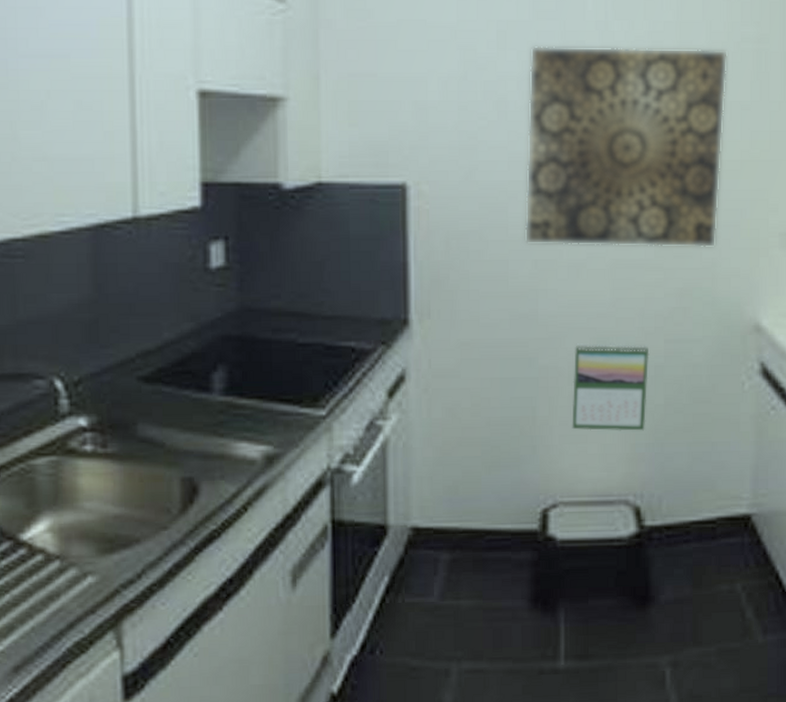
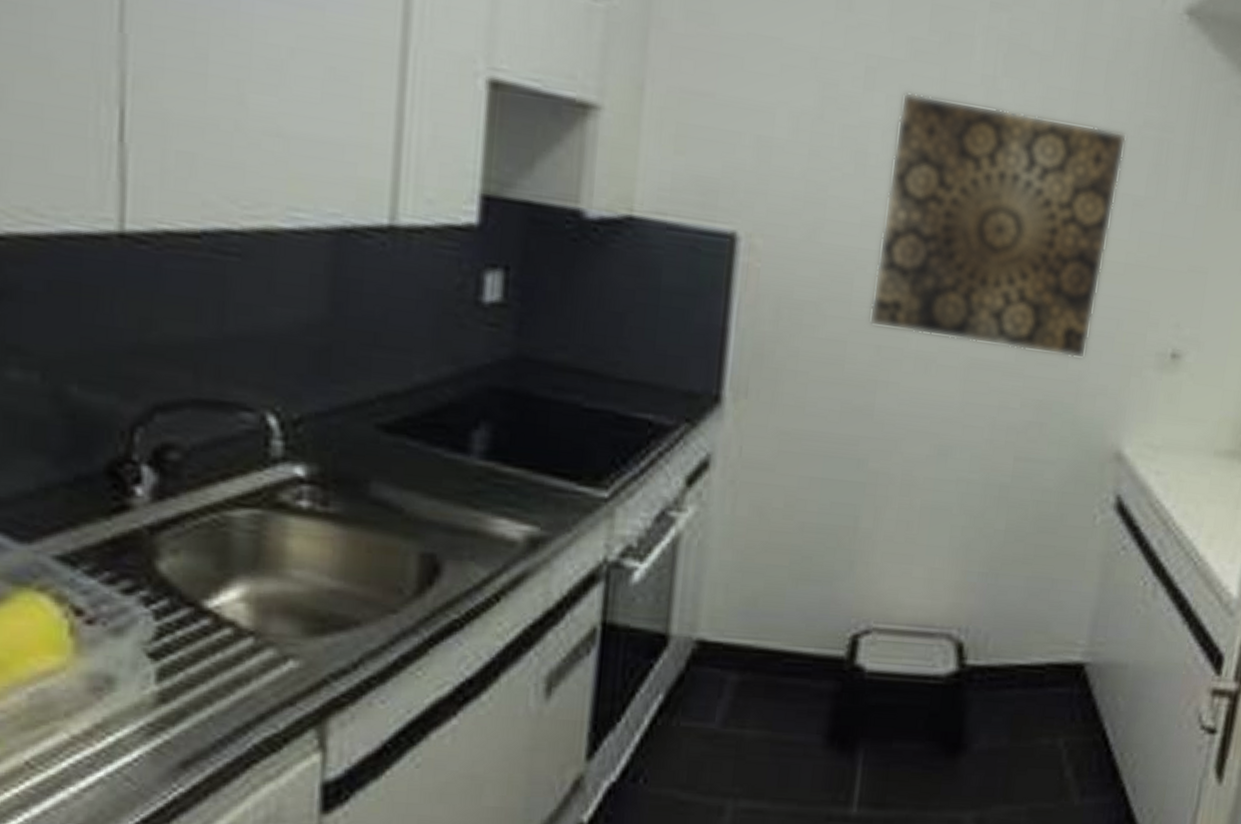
calendar: present [572,343,650,431] -> none [897,449,996,558]

